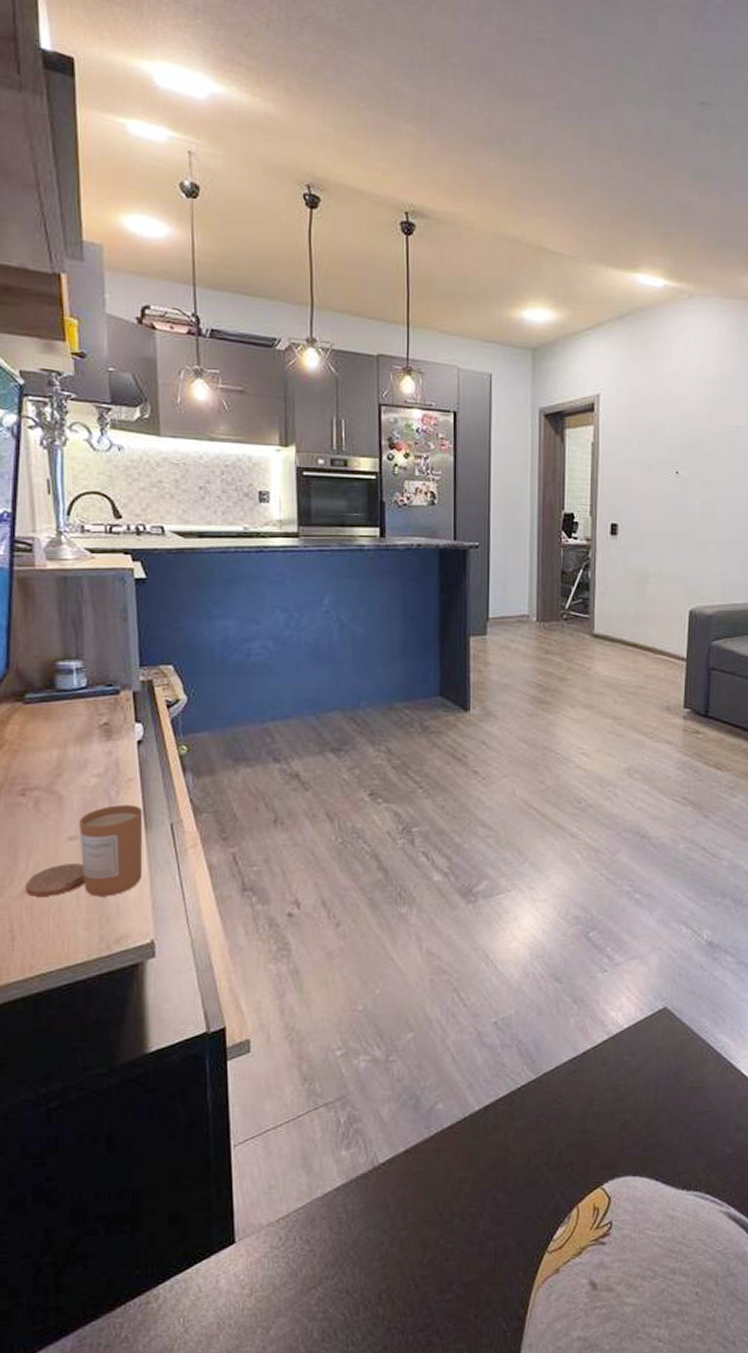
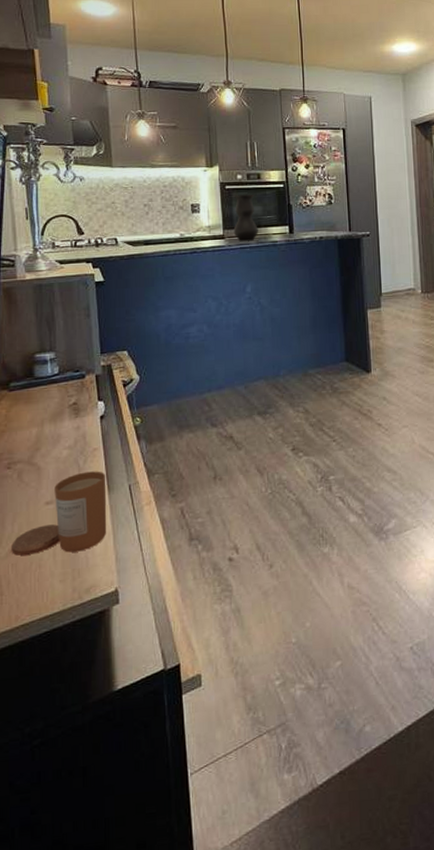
vase: none [310,483,342,543] -> present [233,194,258,242]

